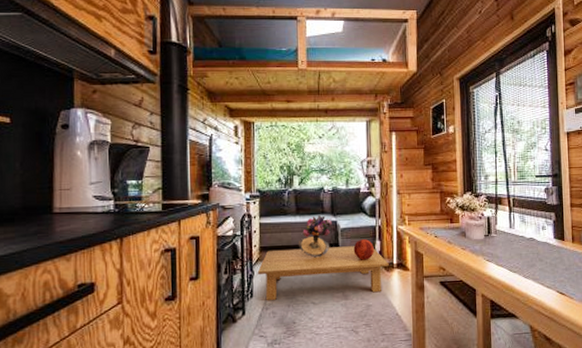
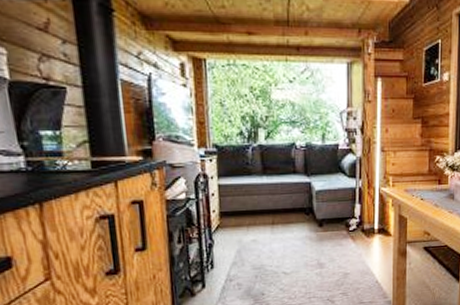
coffee table: present [257,246,389,301] -> none [217,210,369,273]
bouquet: present [298,215,332,258] -> none [265,176,305,224]
decorative sphere: present [353,239,374,260] -> none [330,203,353,226]

